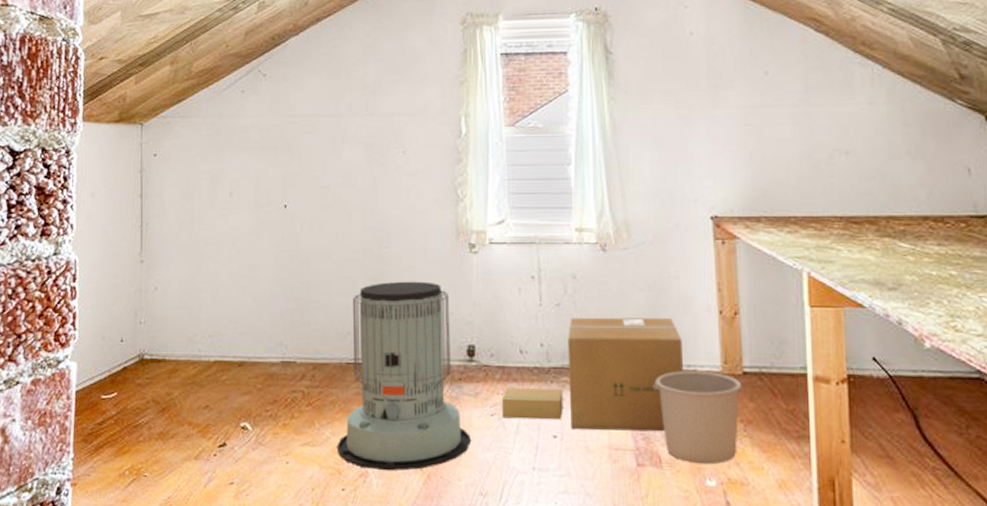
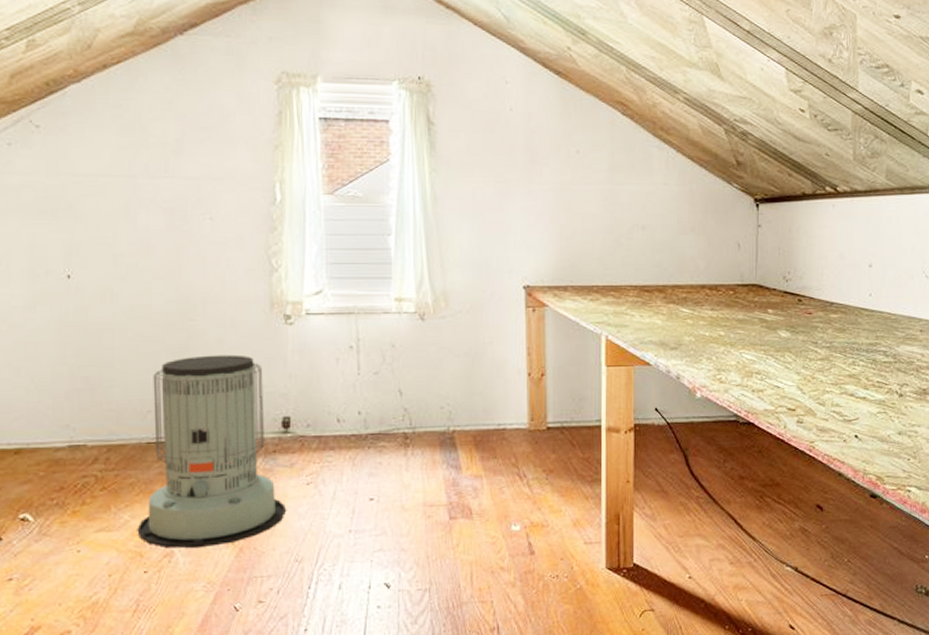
box: present [501,387,563,420] -> none [318,453,380,486]
box: present [568,317,684,432] -> none [385,382,495,490]
bucket: present [653,371,744,465] -> none [466,429,547,512]

